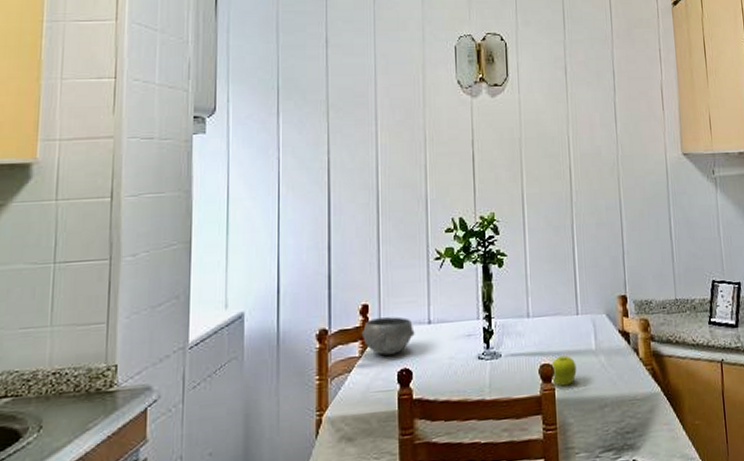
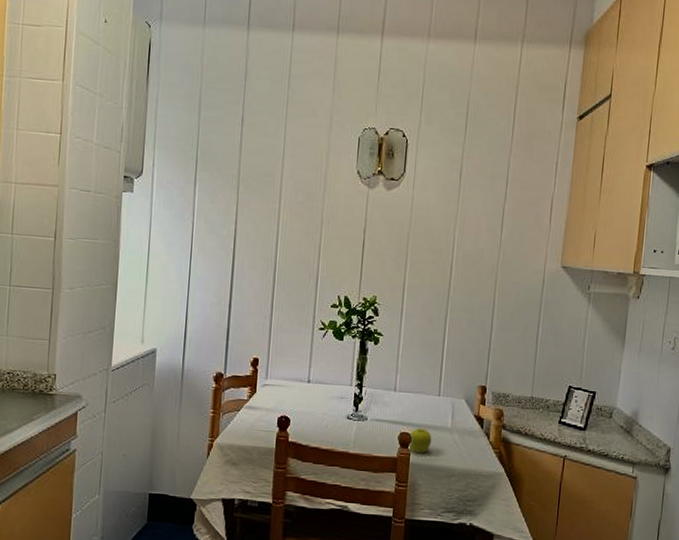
bowl: present [361,316,415,356] -> none [250,371,296,403]

